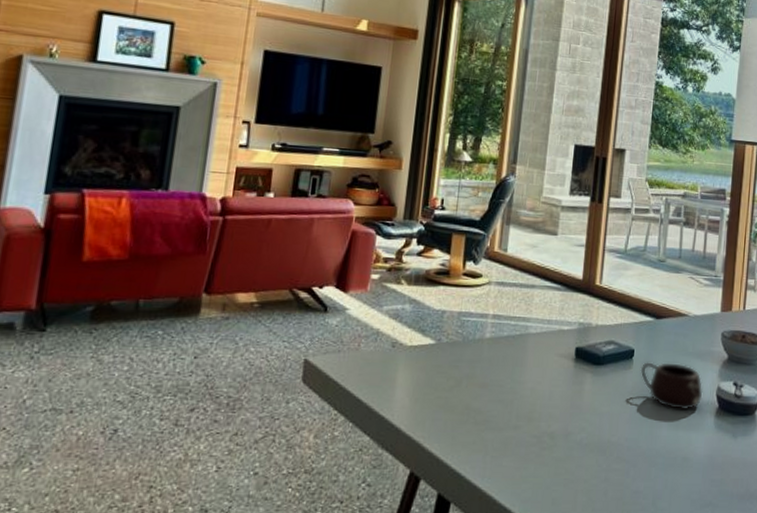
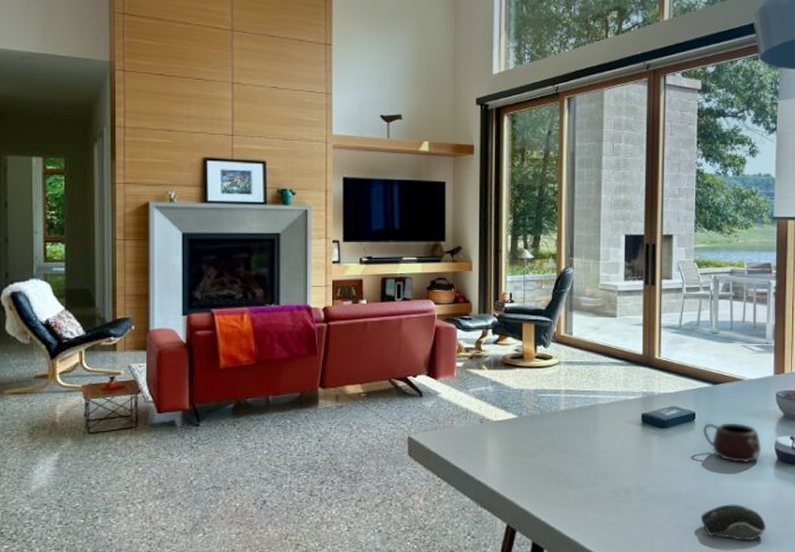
computer mouse: none [631,457,702,501] -> present [701,504,766,541]

